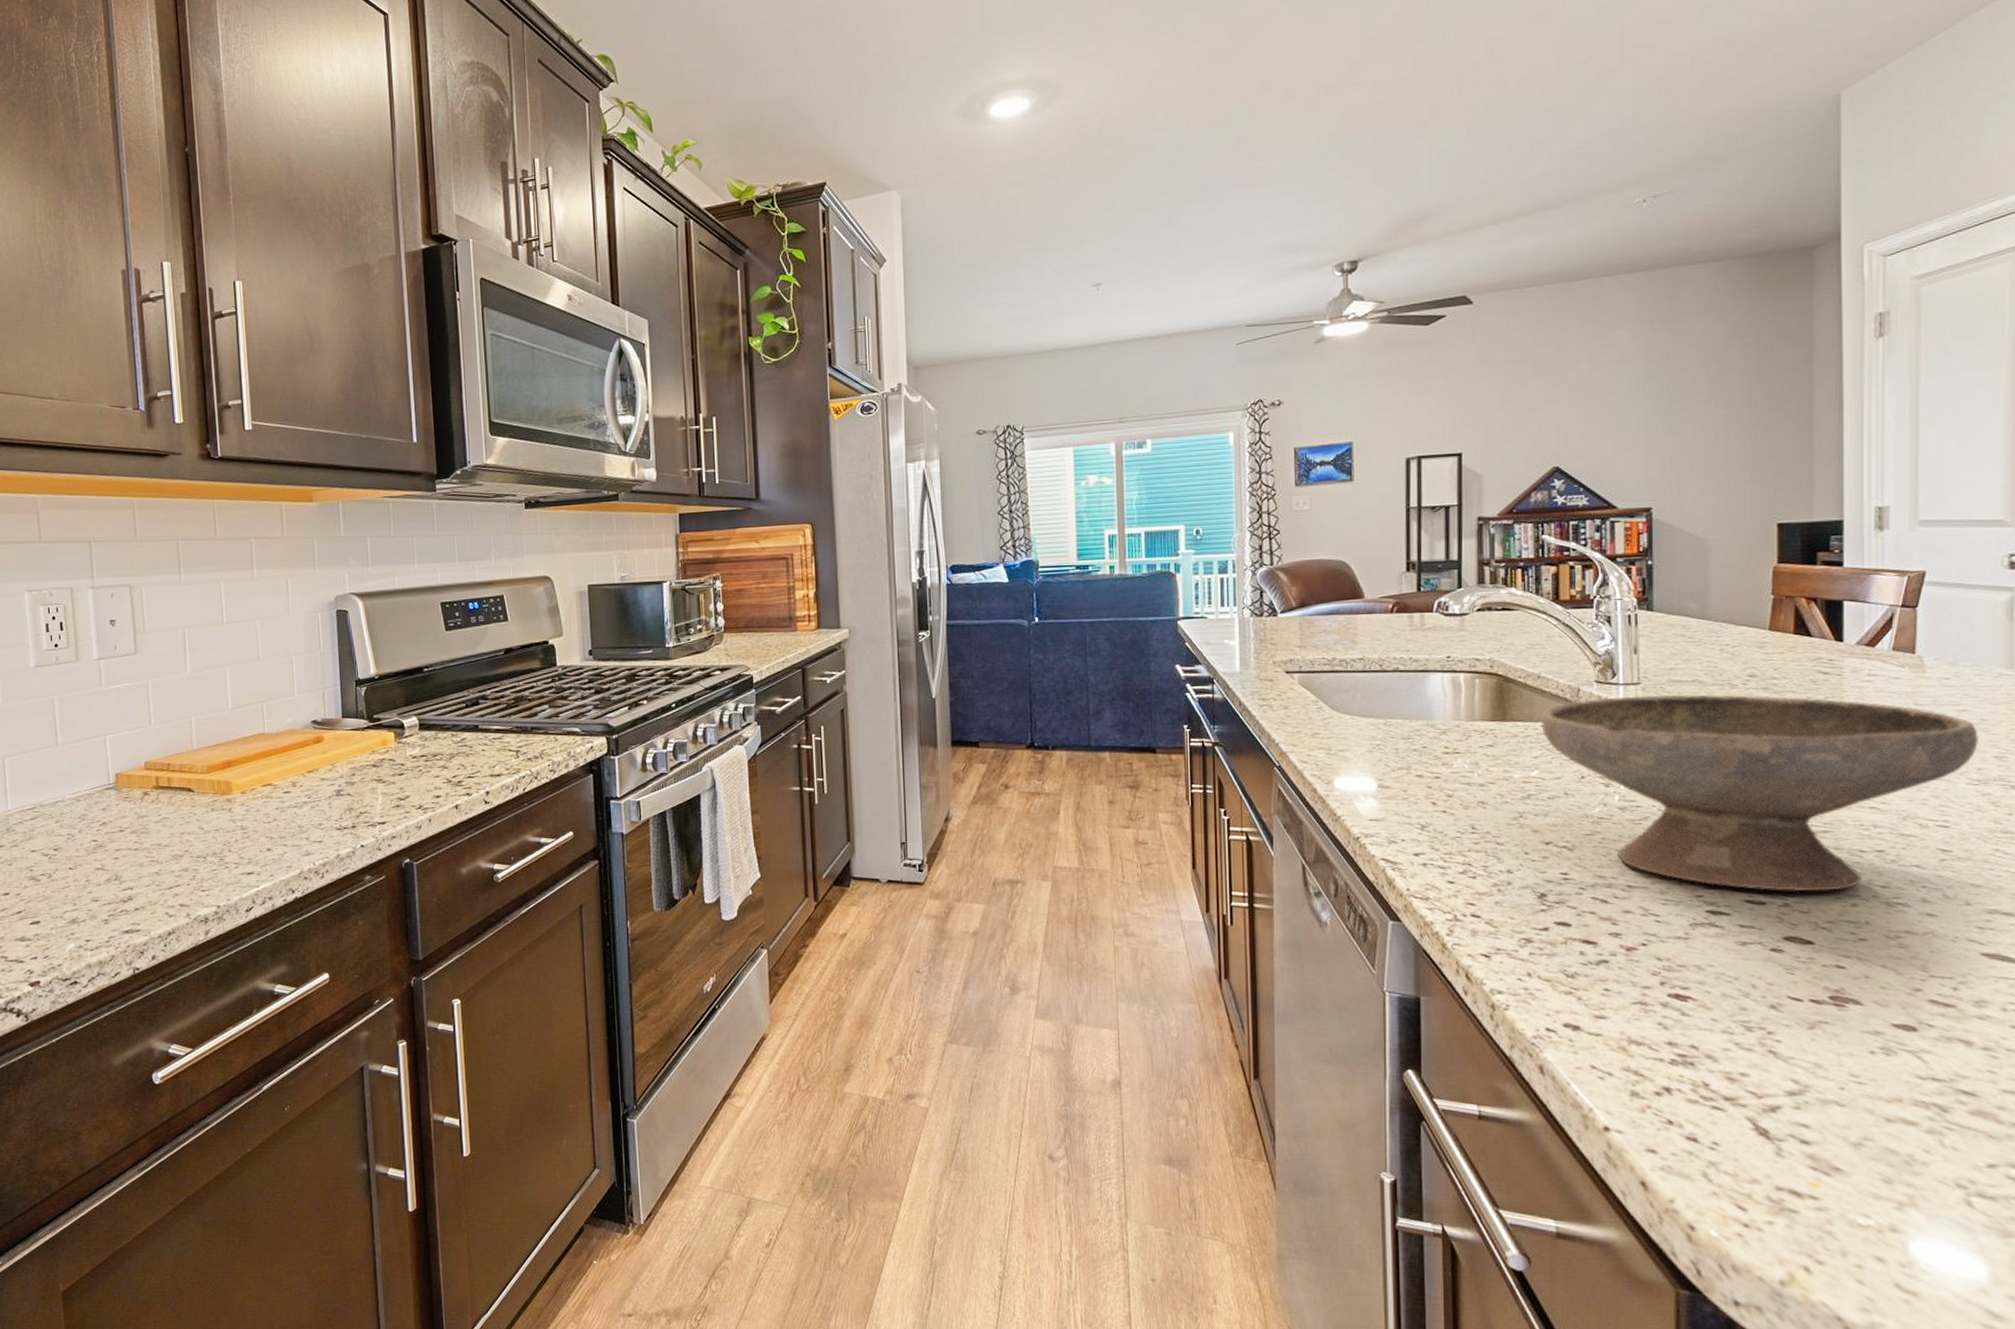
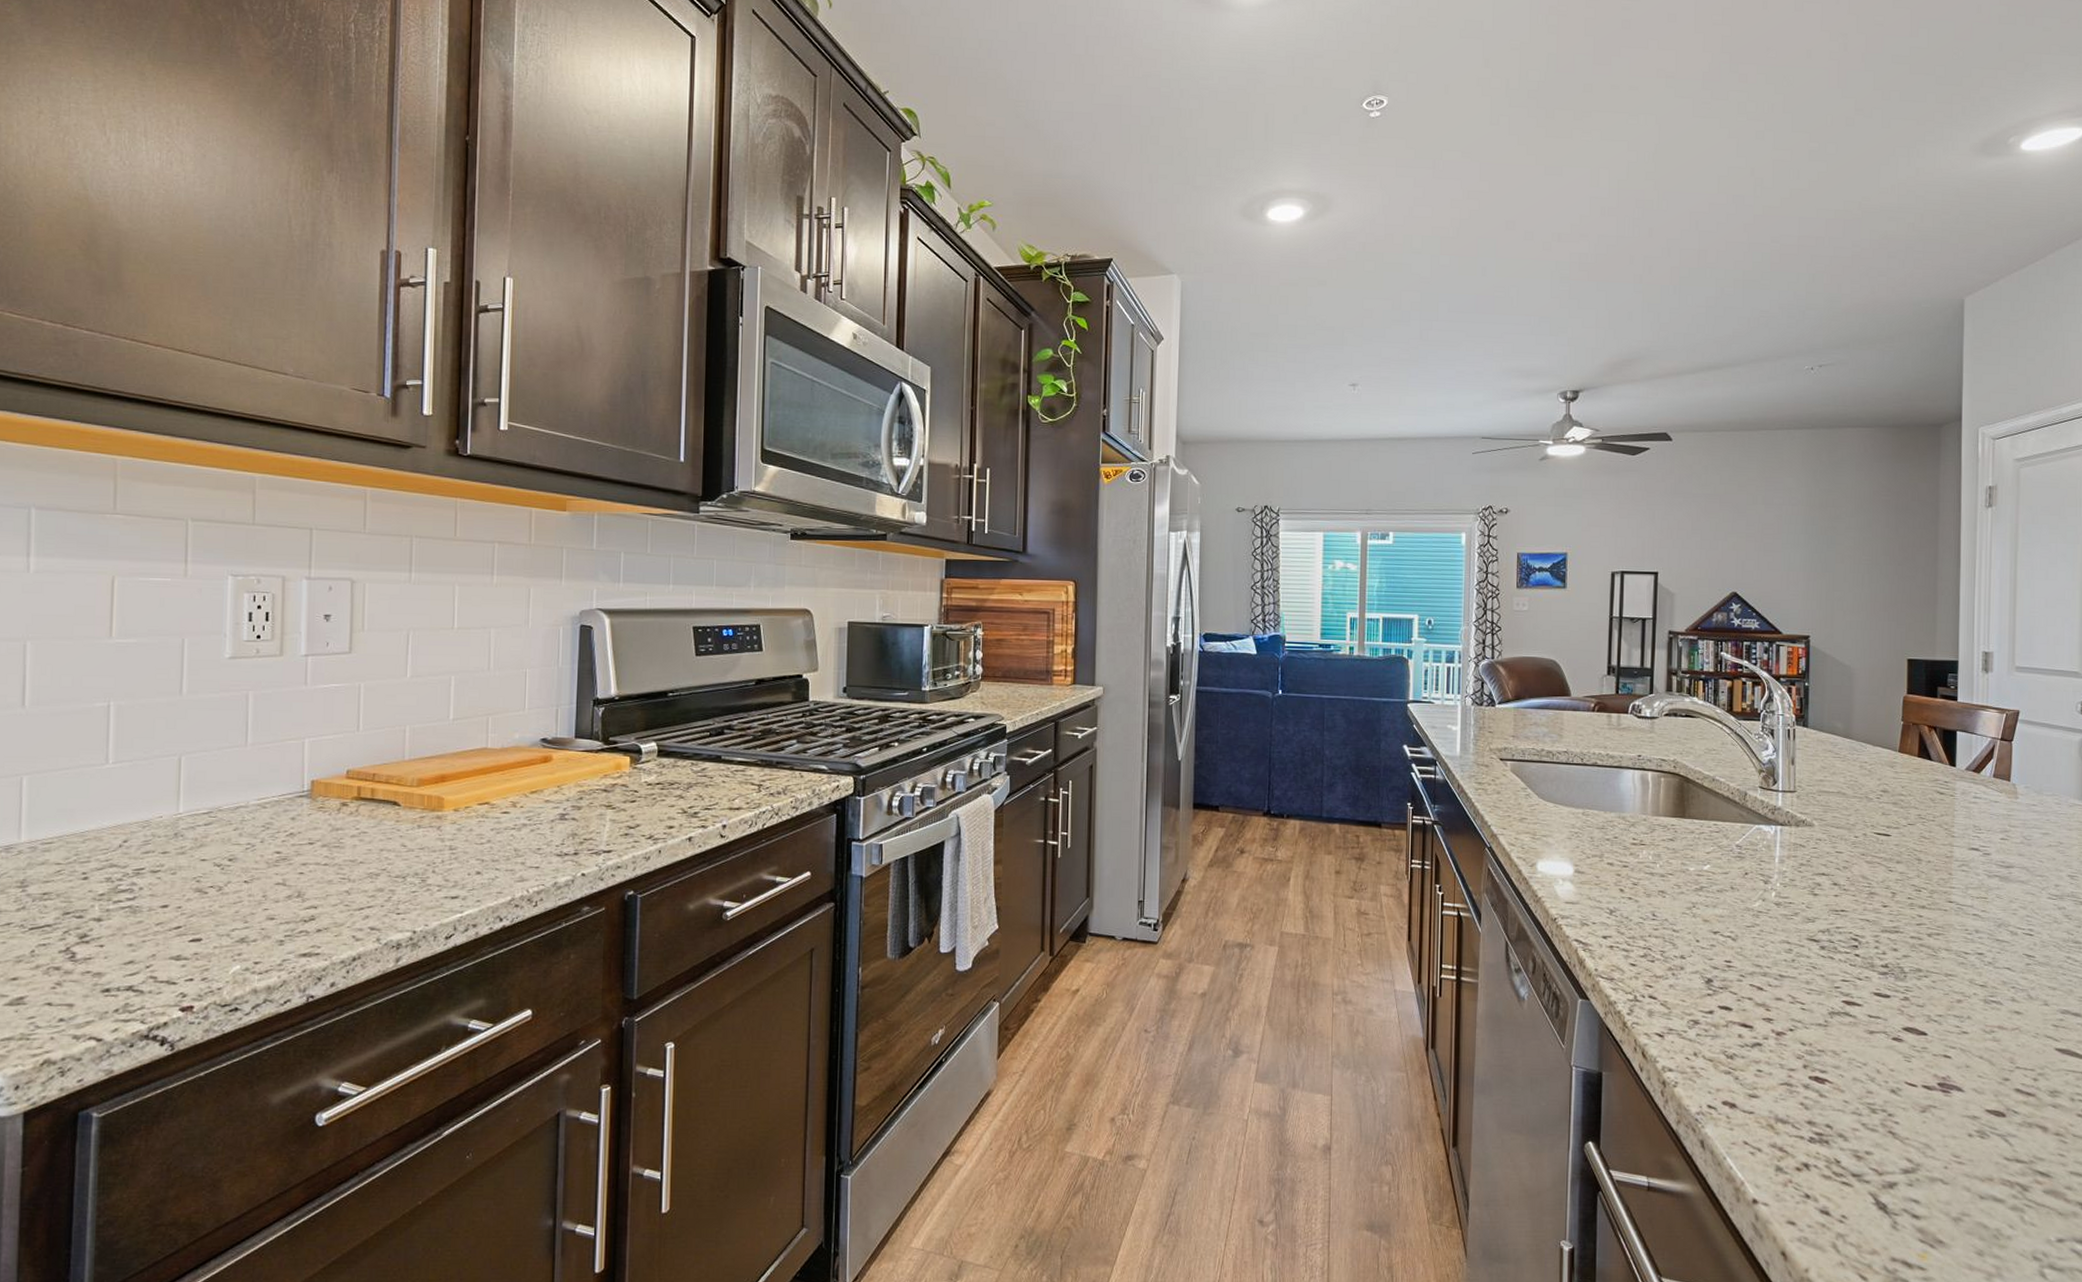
bowl: present [1541,694,1980,892] -> none [1714,802,2058,988]

